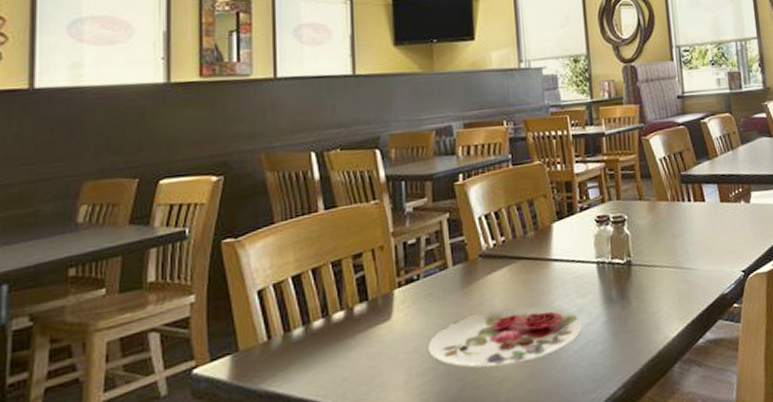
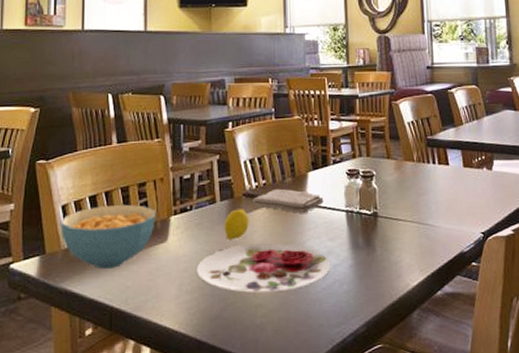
cereal bowl: none [256,280,376,362] -> present [60,204,155,270]
fruit: none [458,270,488,310] -> present [224,207,249,241]
washcloth: none [490,244,572,270] -> present [252,188,324,213]

